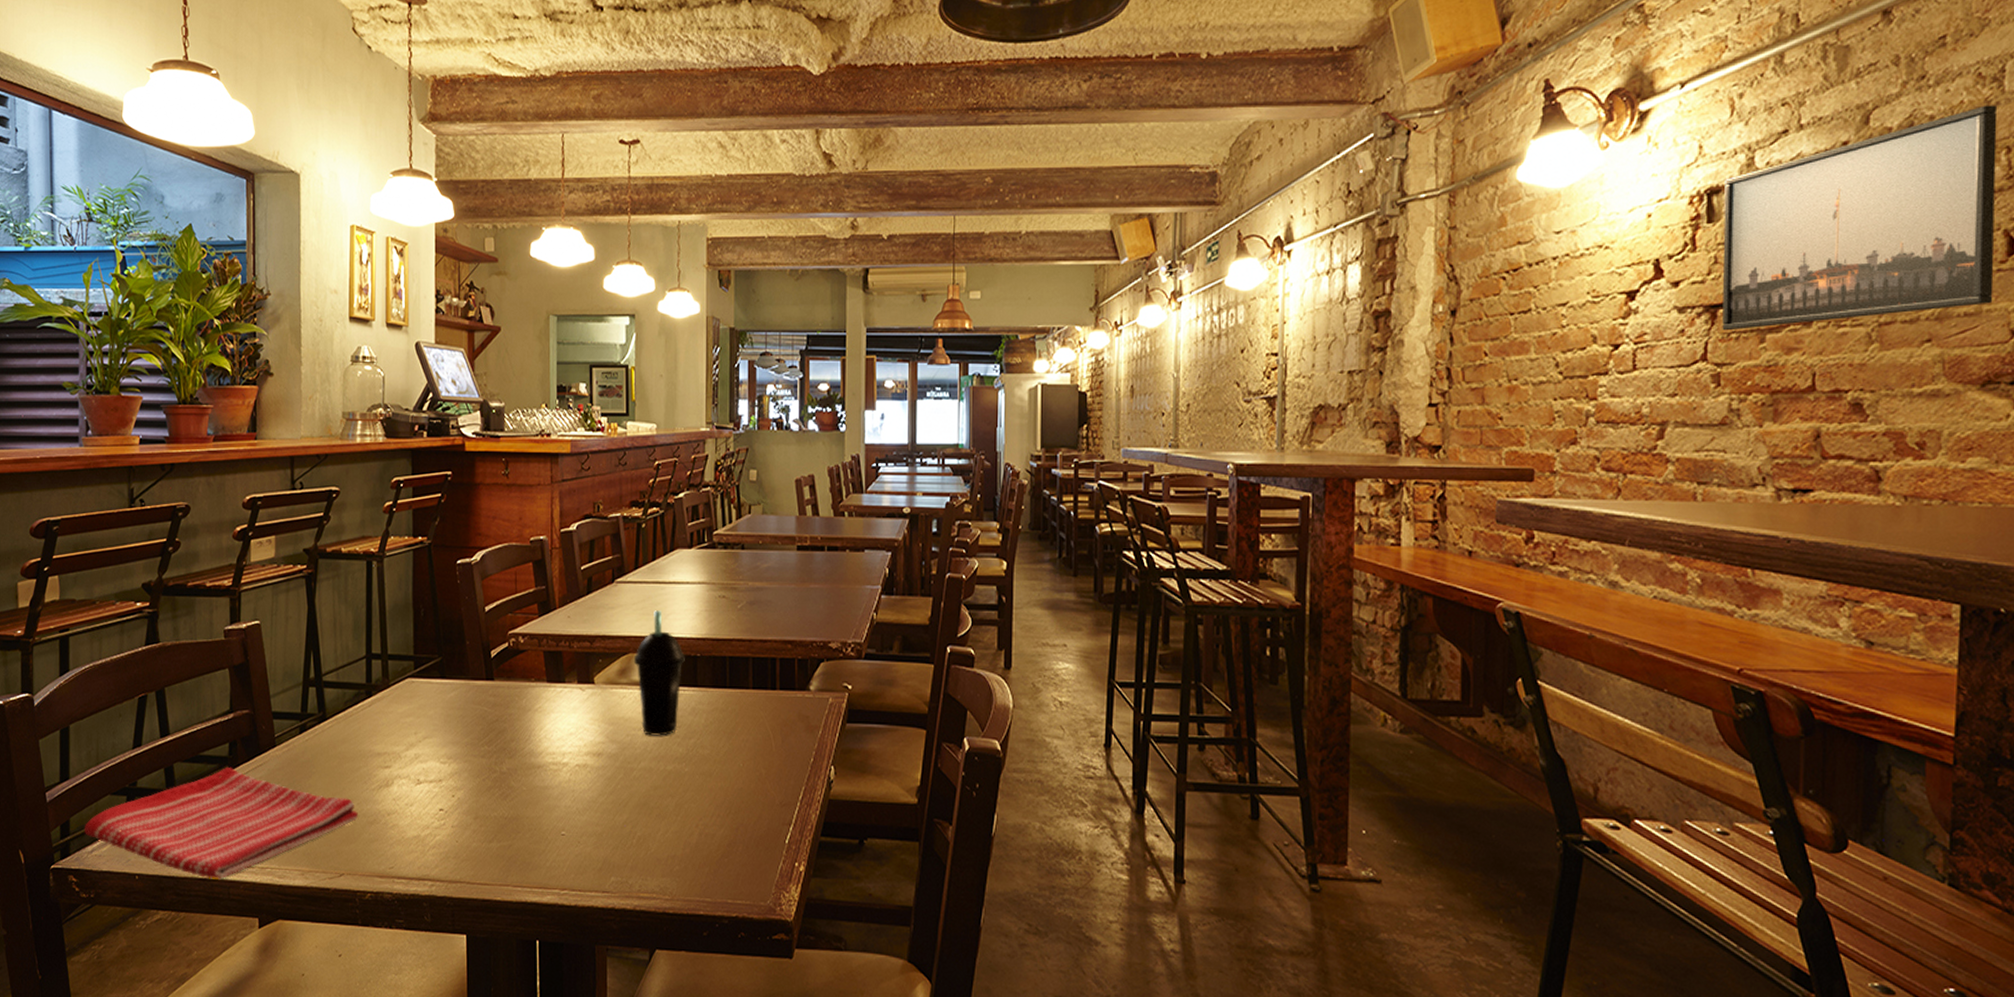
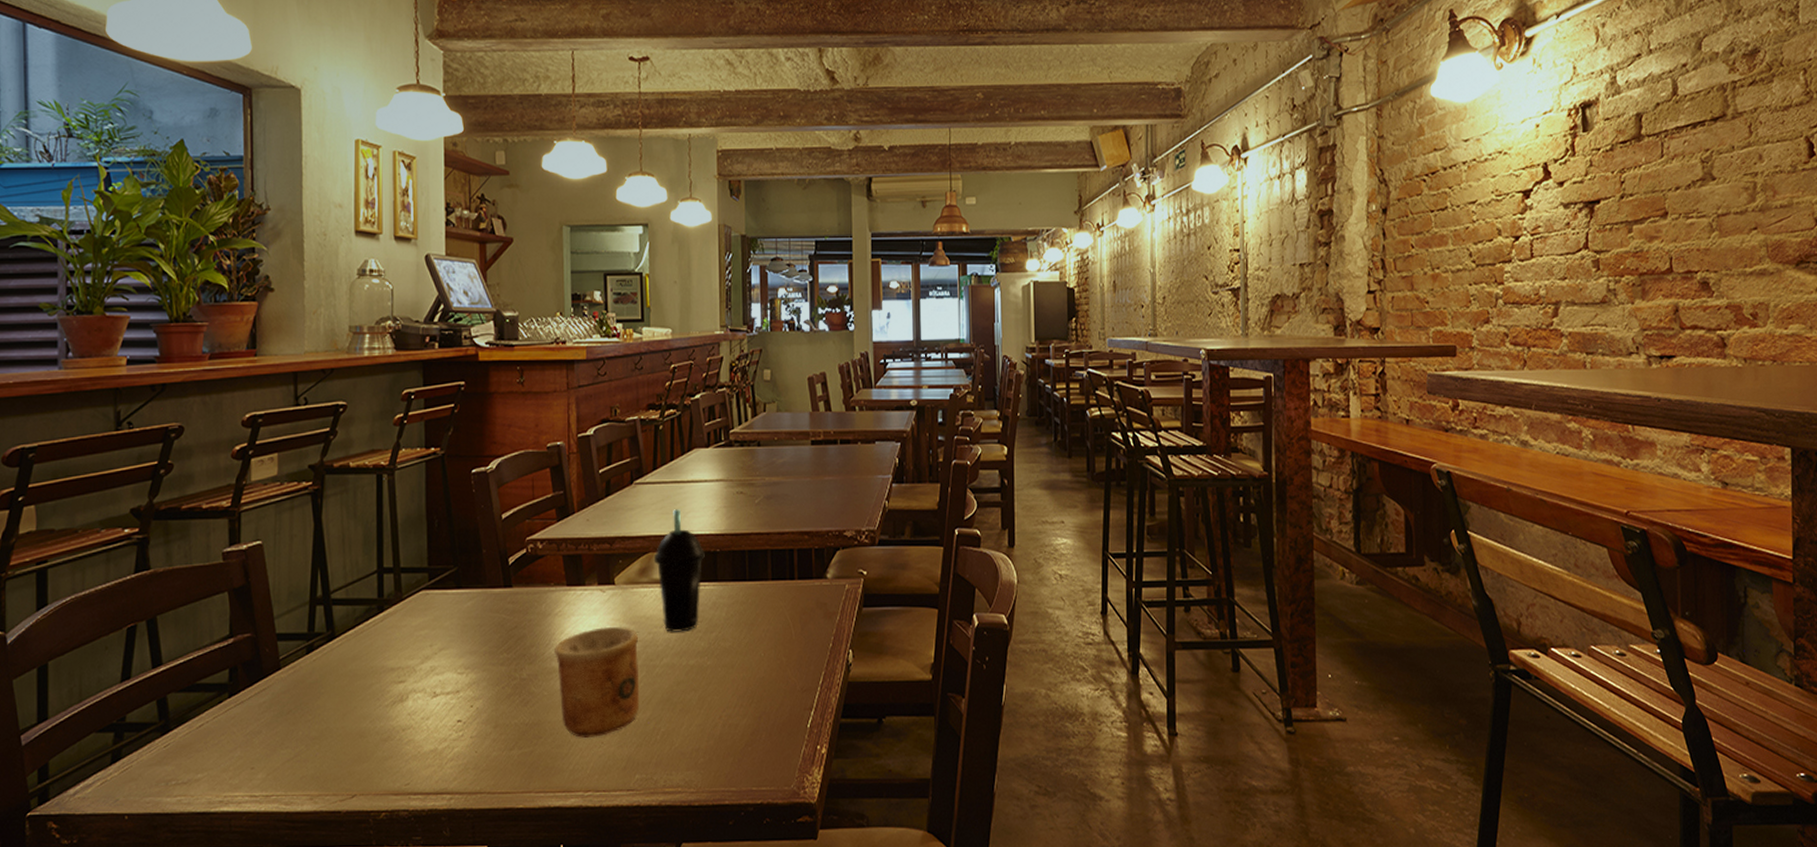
dish towel: present [84,766,359,880] -> none [65,693,372,812]
cup: none [534,726,617,837] -> present [554,627,640,739]
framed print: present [1722,105,1998,331] -> none [1595,34,1801,223]

